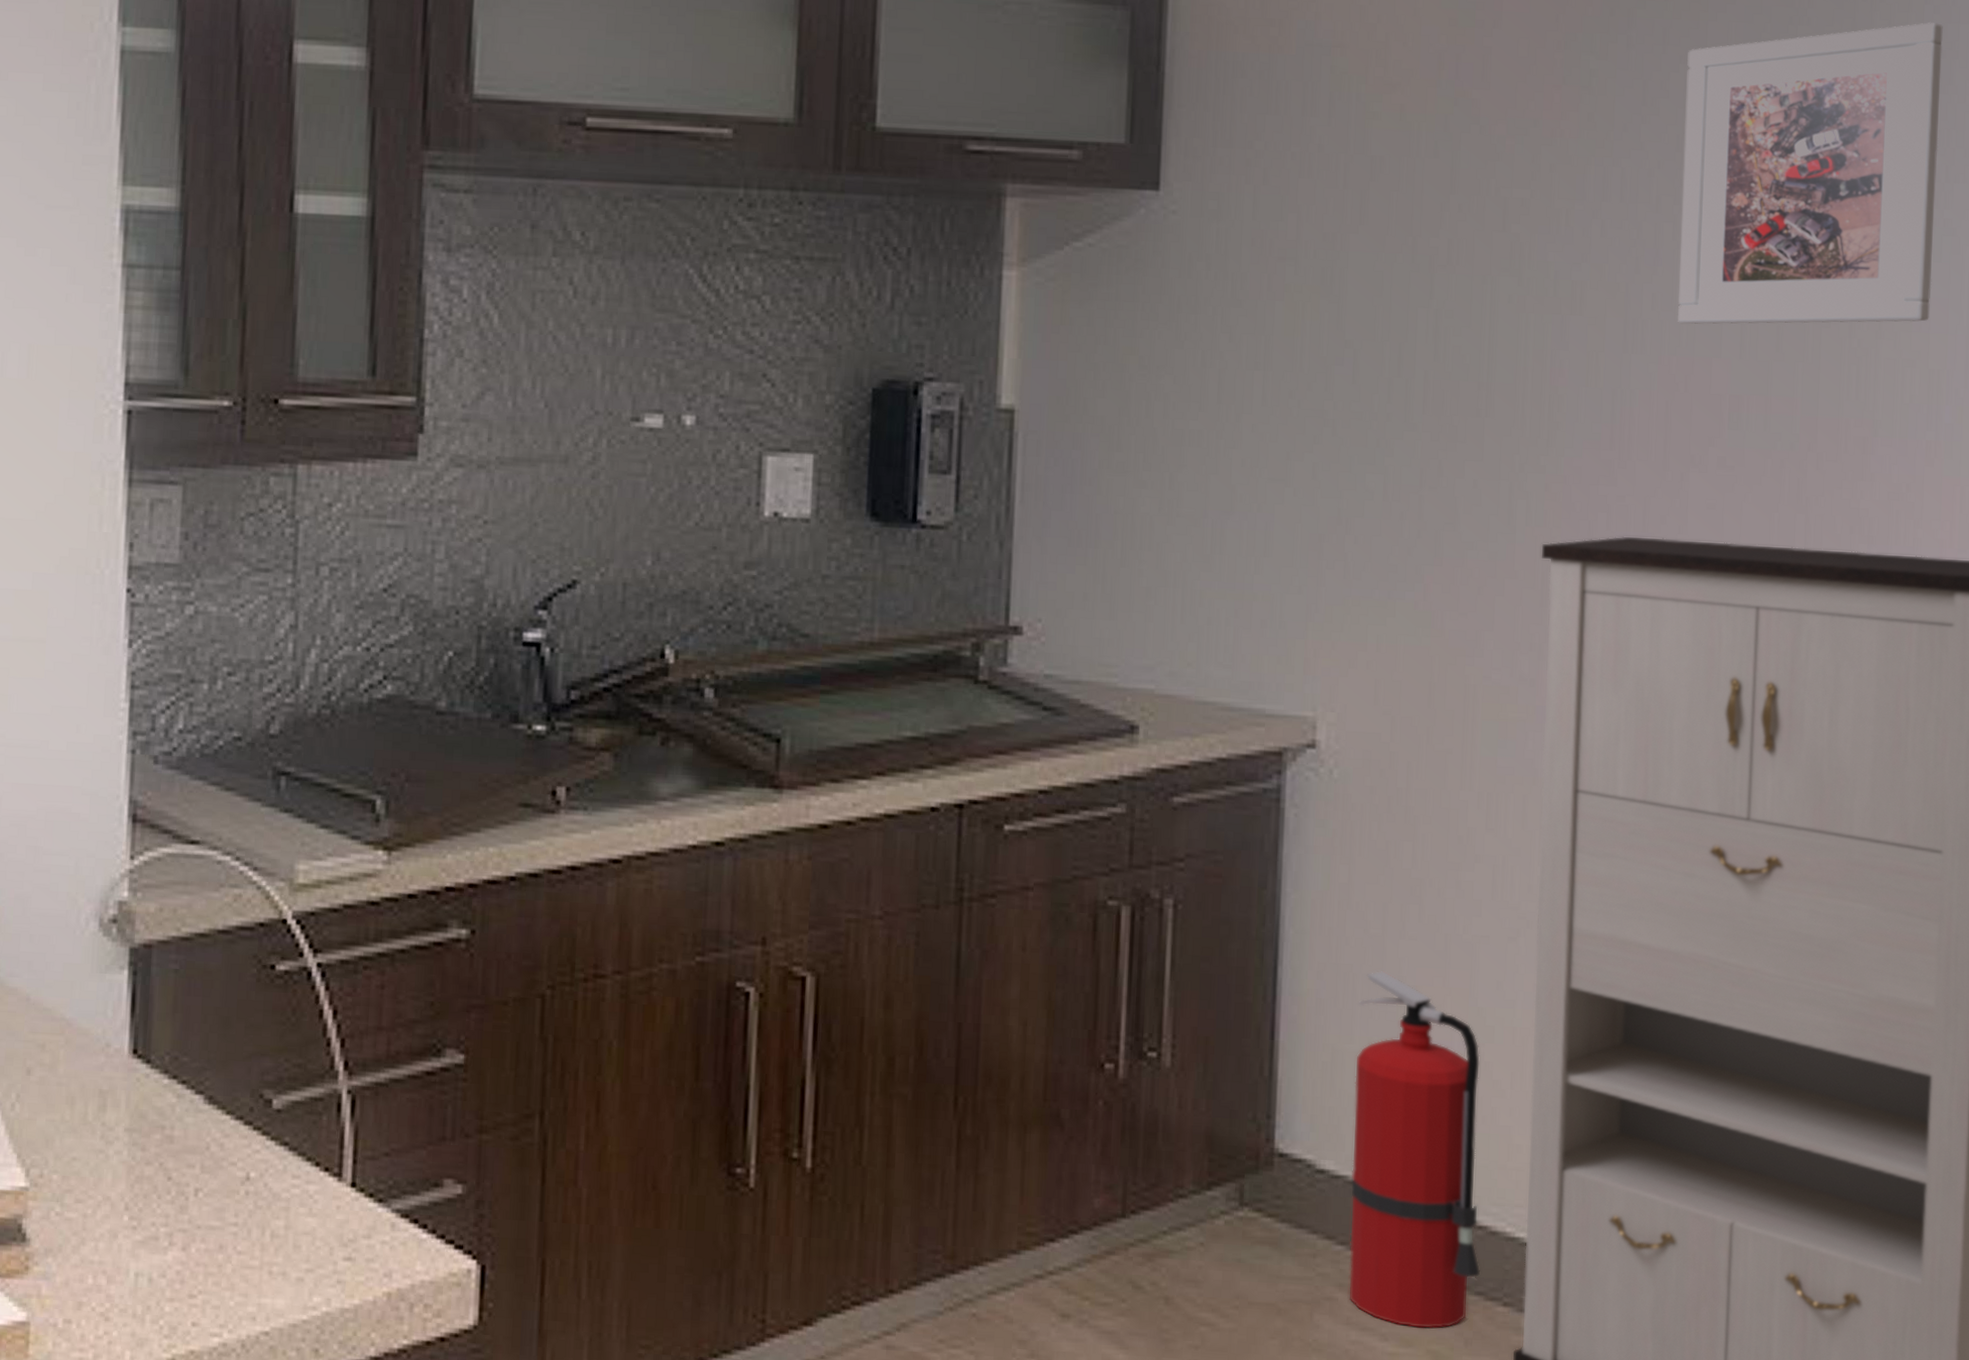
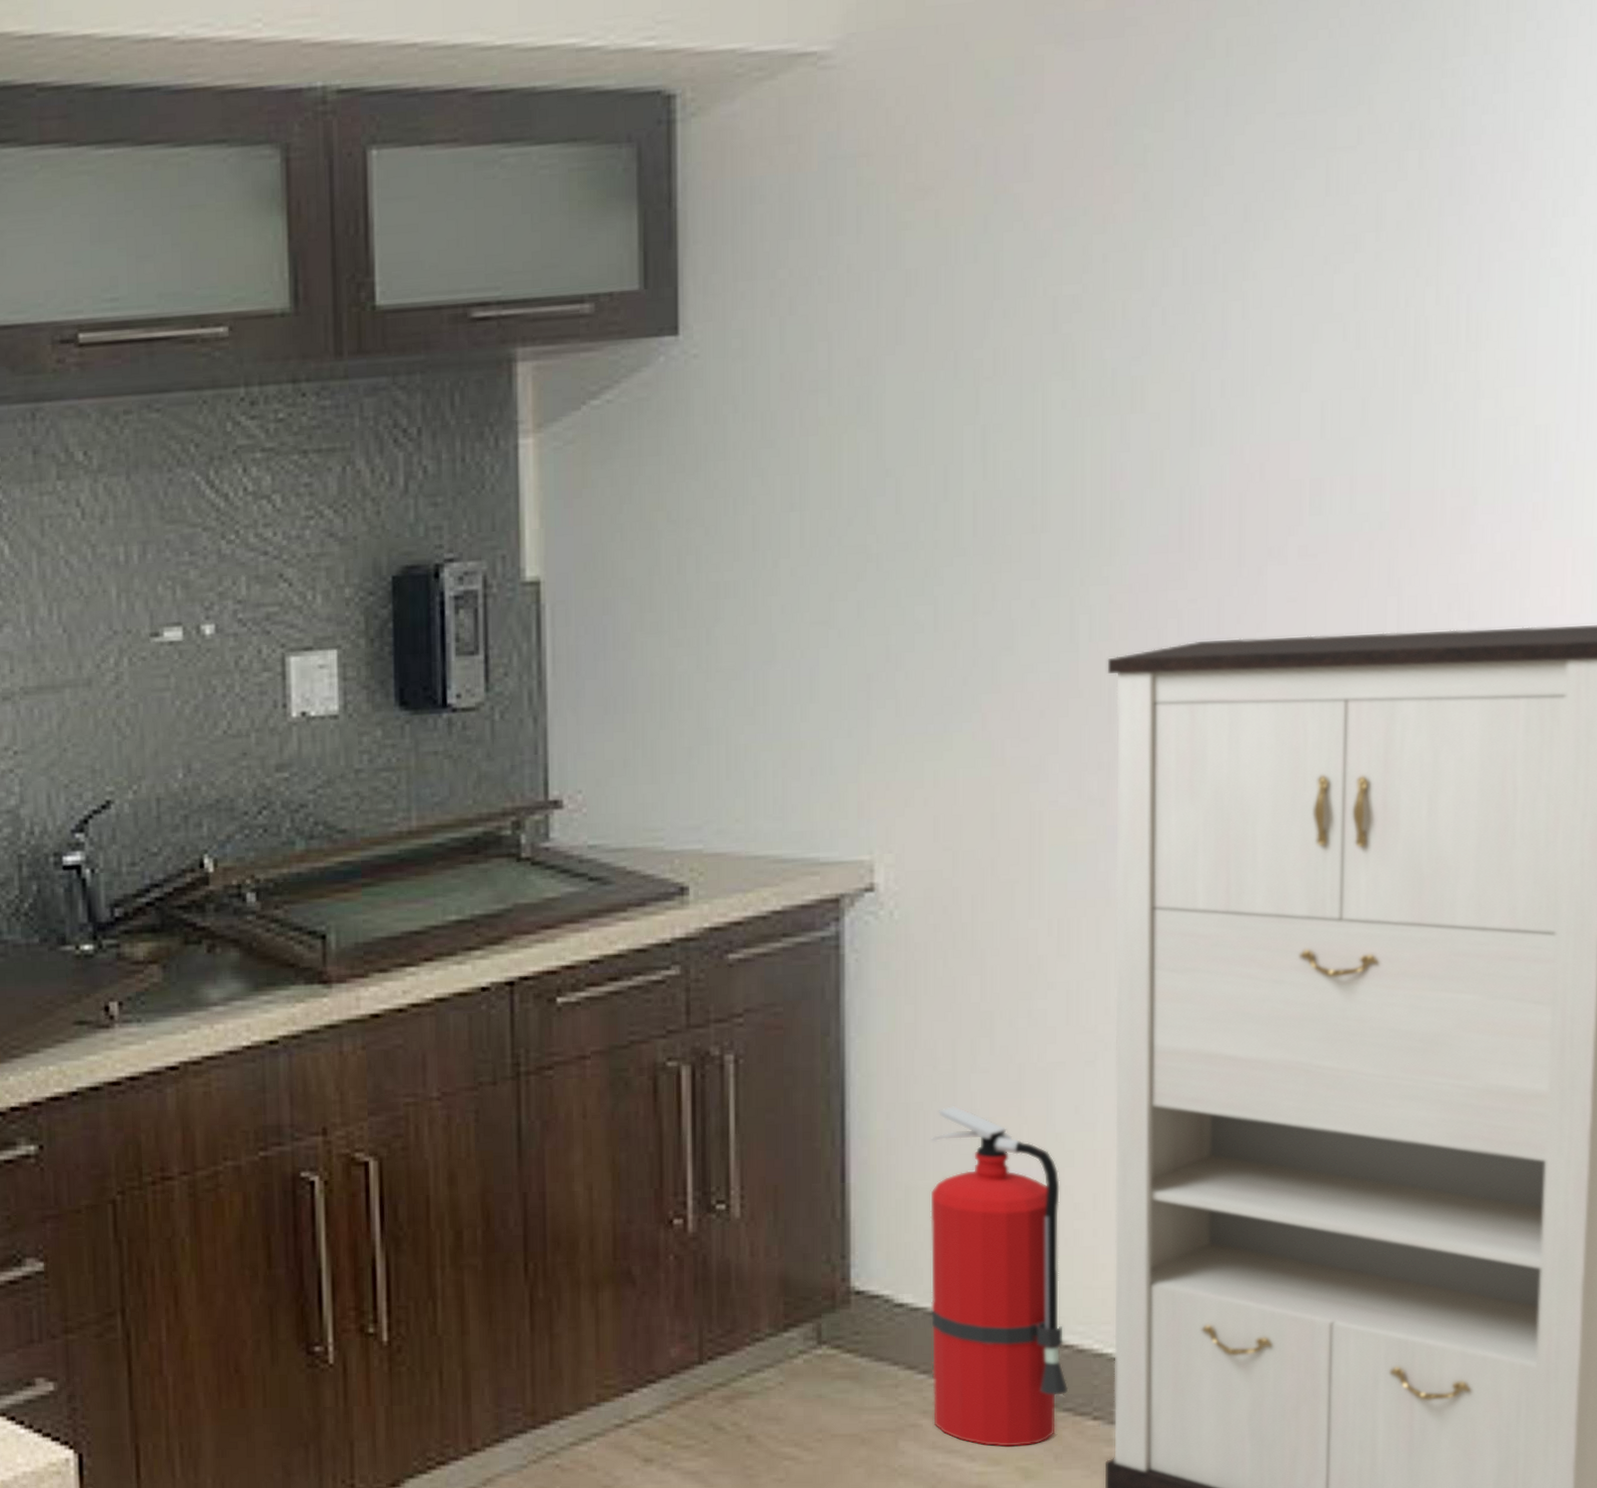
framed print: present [1678,22,1943,324] -> none [1250,39,1548,409]

